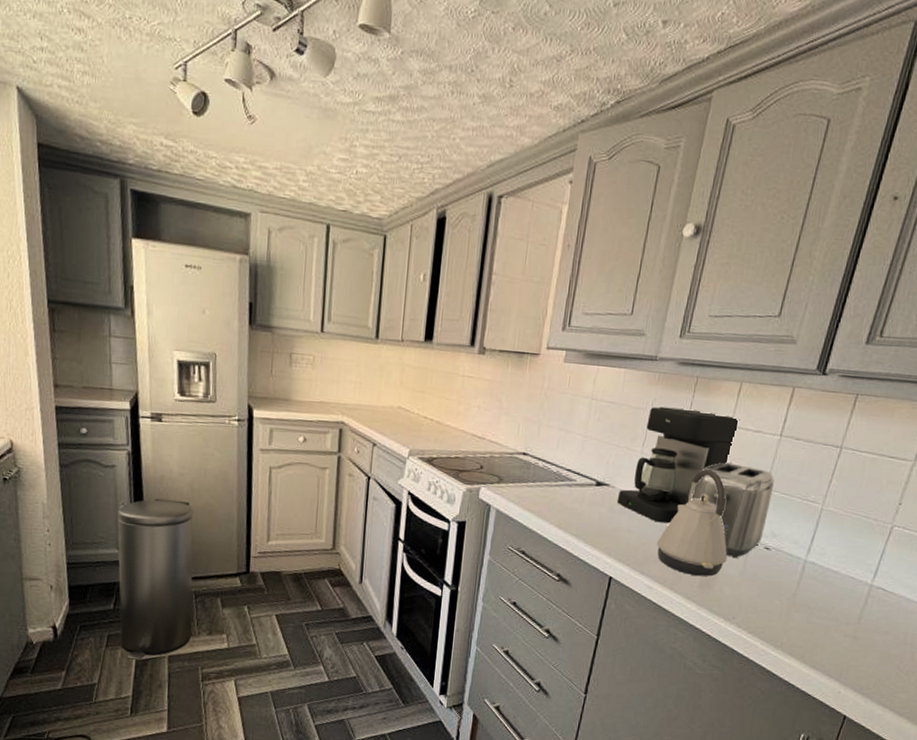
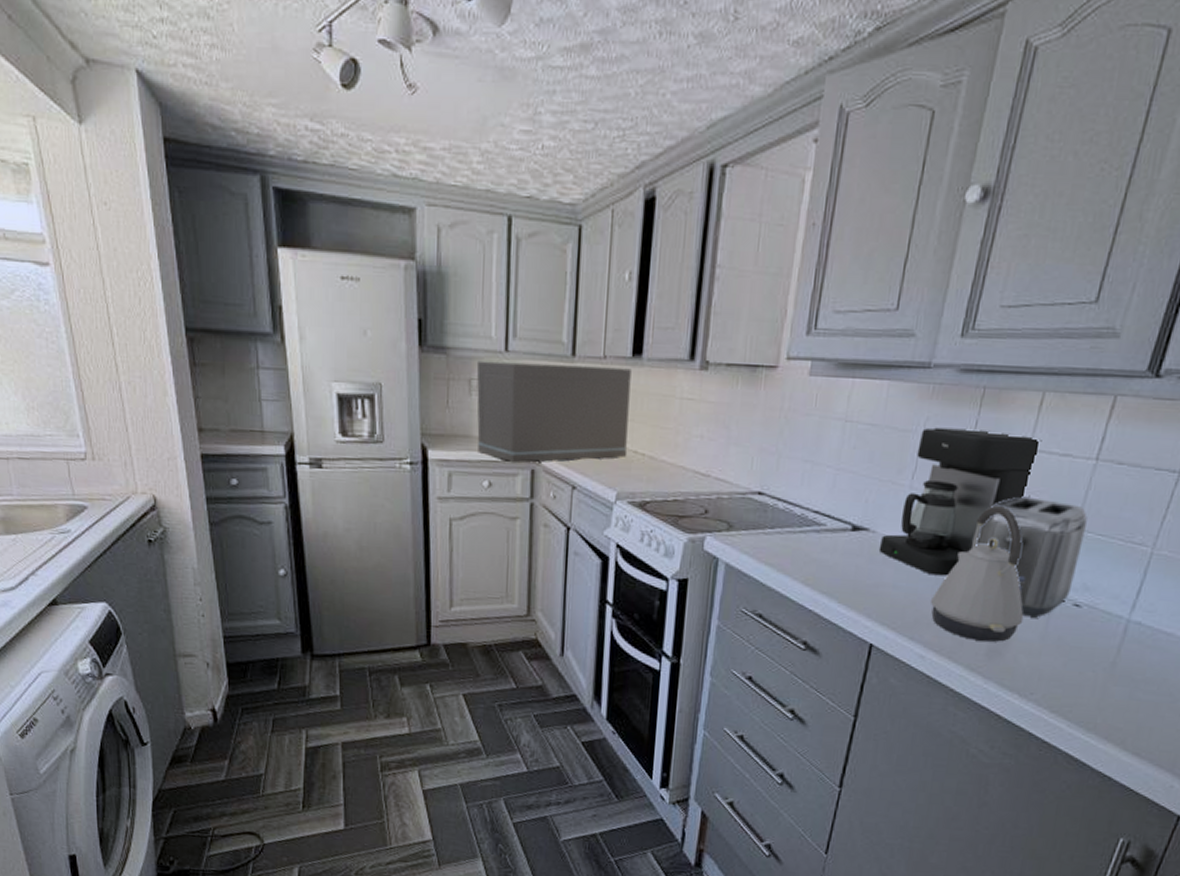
pedal bin: present [117,498,194,660] -> none [276,559,368,747]
microwave: none [295,338,424,424] -> present [476,360,632,464]

